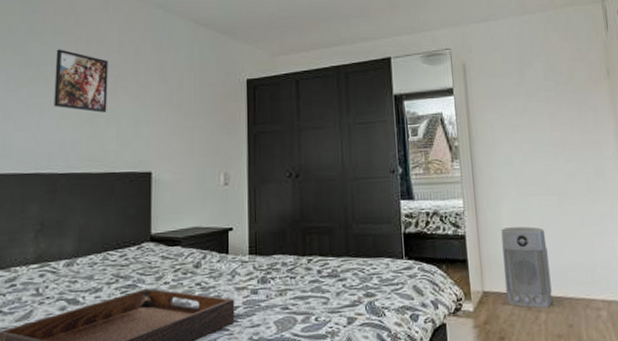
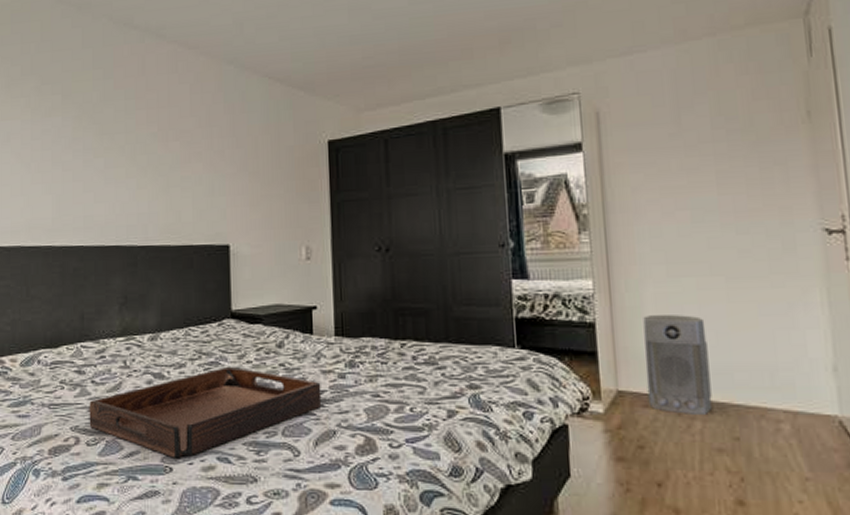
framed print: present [54,49,108,113] -> none [129,115,182,182]

